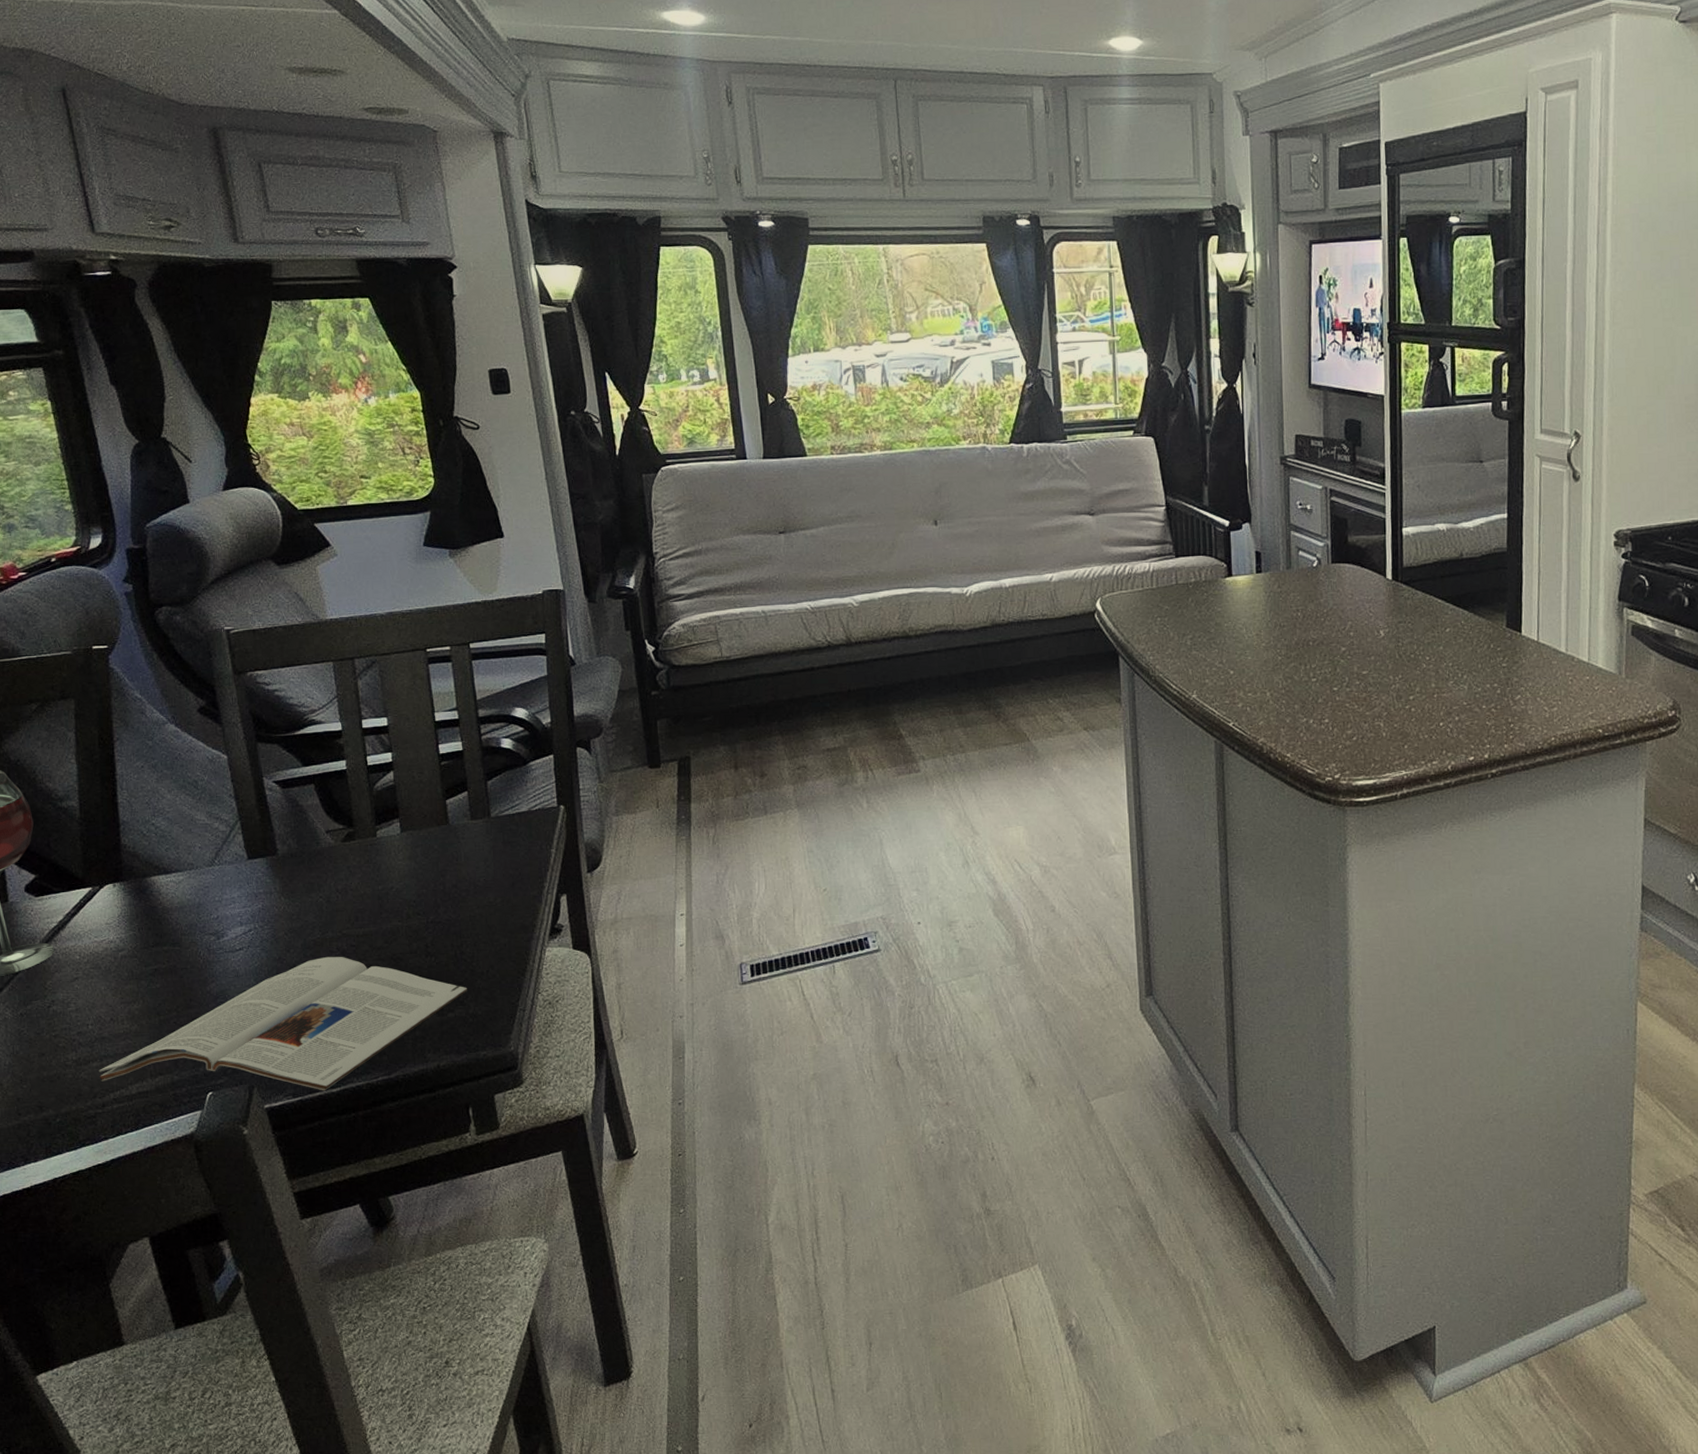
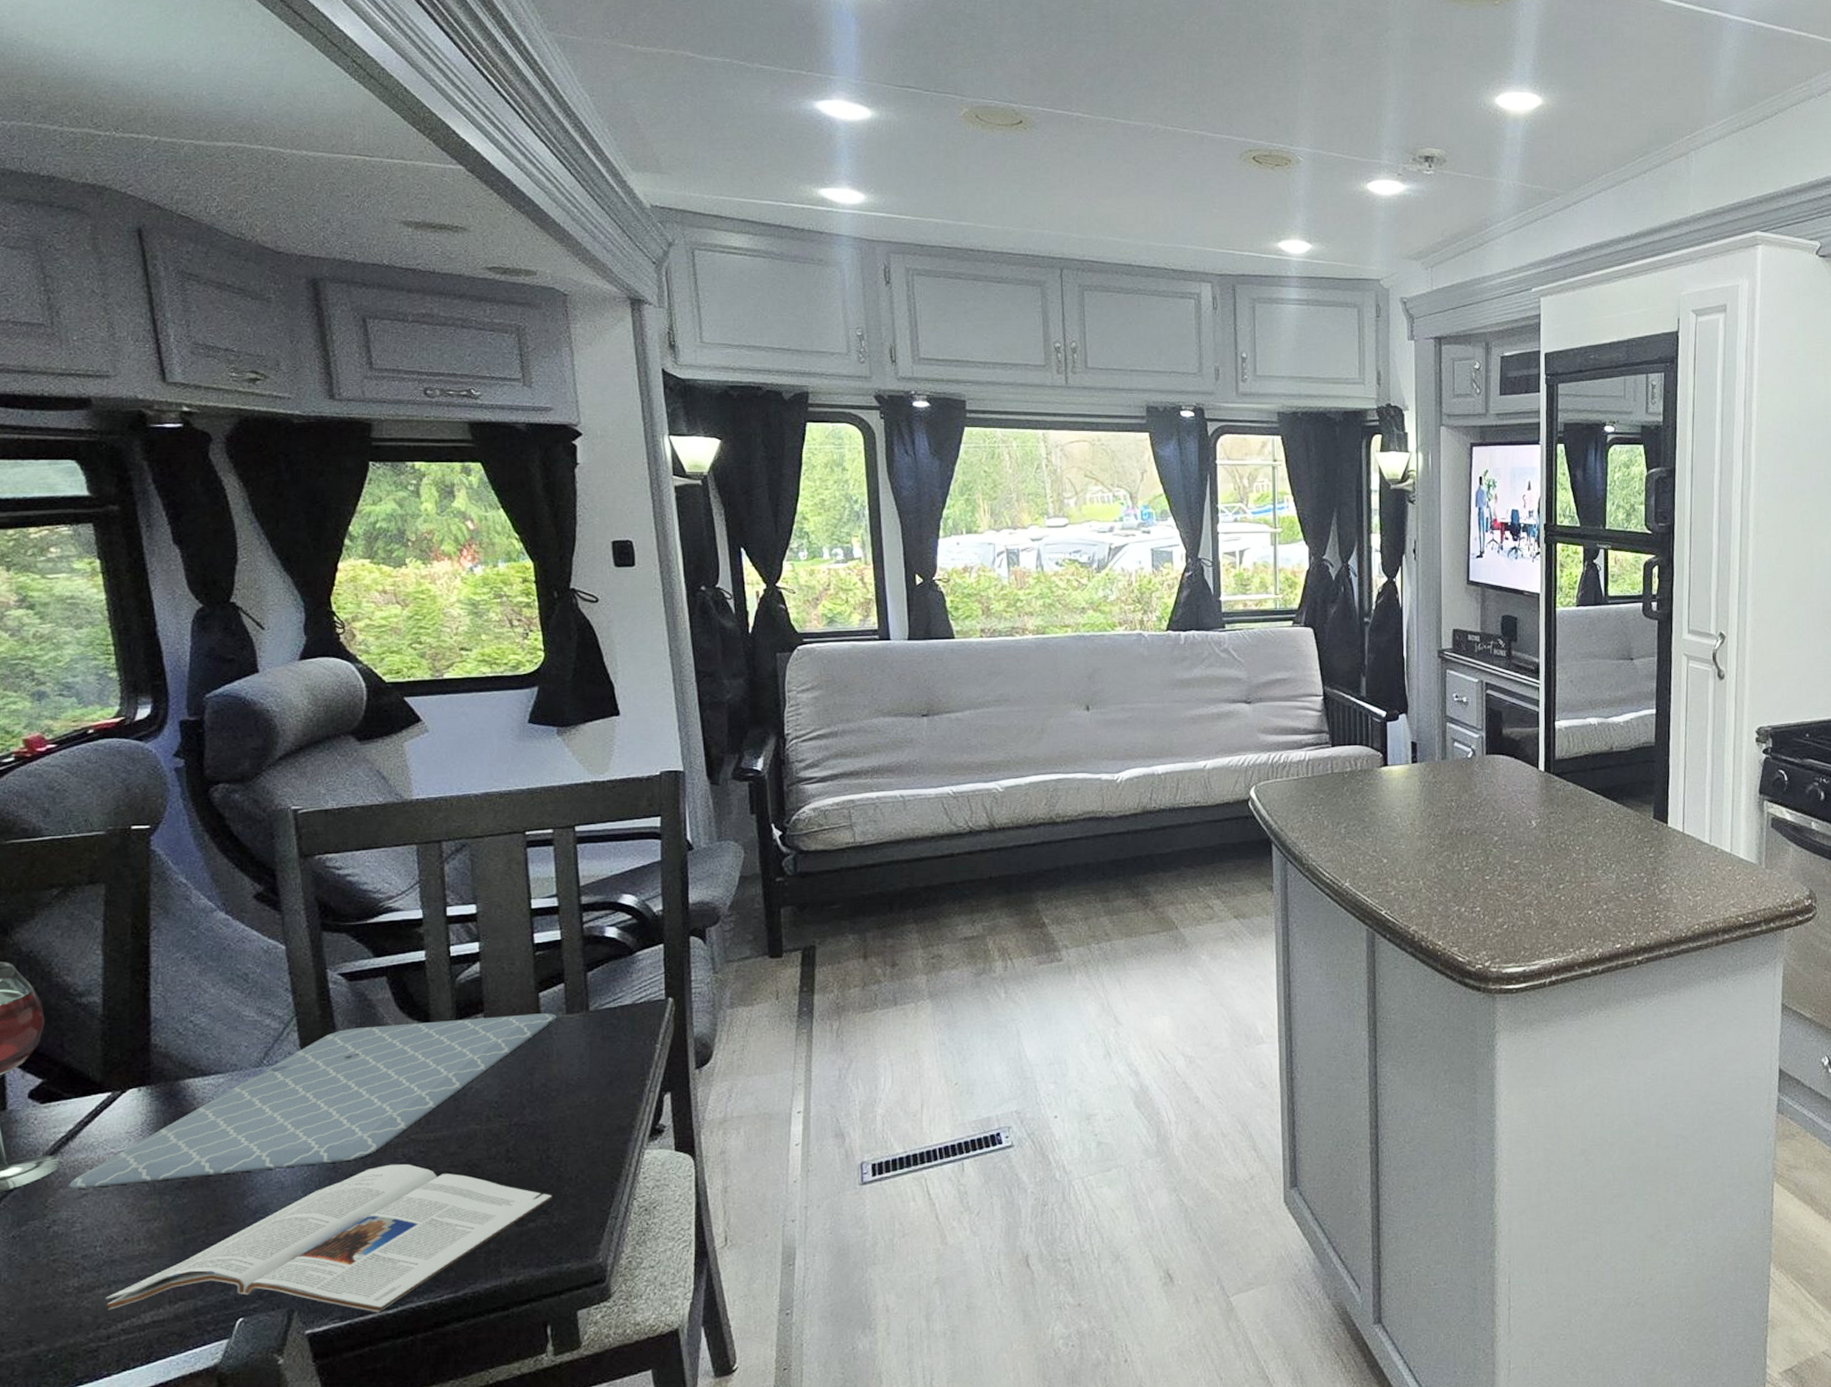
placemat: none [63,819,463,973] -> present [69,1013,557,1189]

